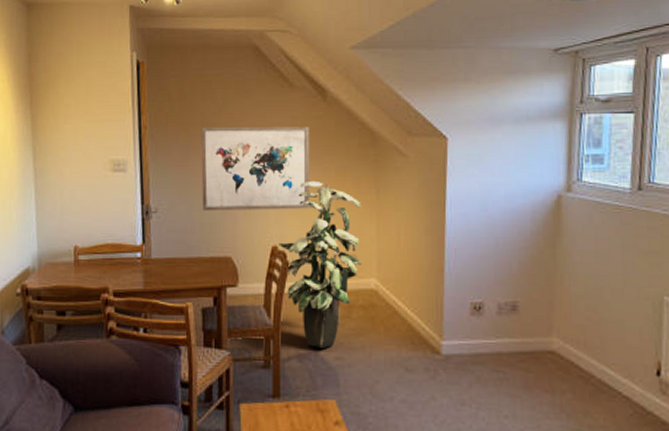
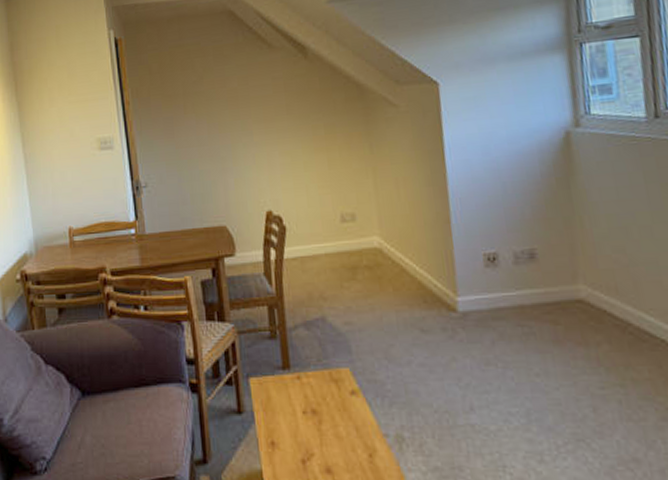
wall art: present [201,126,310,211] -> none [184,86,301,182]
indoor plant: present [279,180,362,348] -> none [273,140,362,314]

